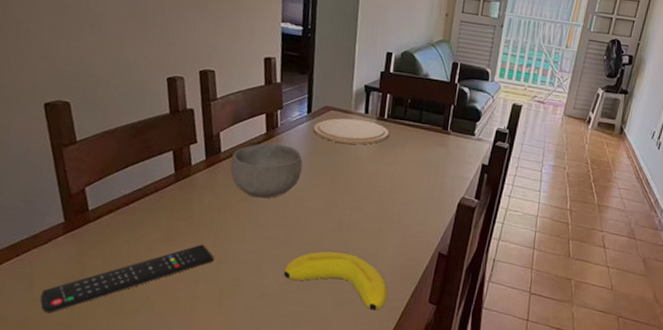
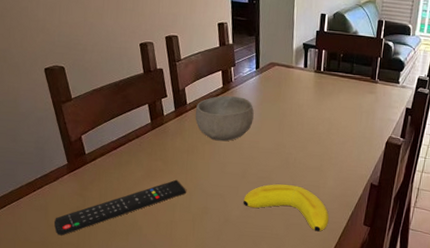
plate: present [313,118,390,145] -> none [261,72,326,94]

